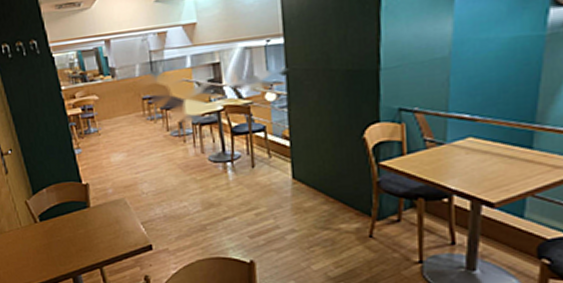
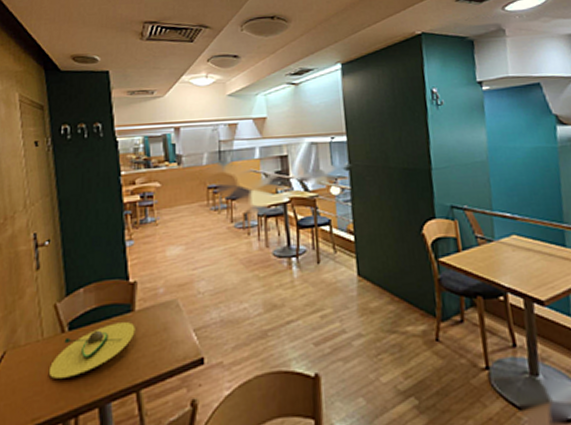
avocado: none [30,216,93,256] -> present [48,322,135,379]

